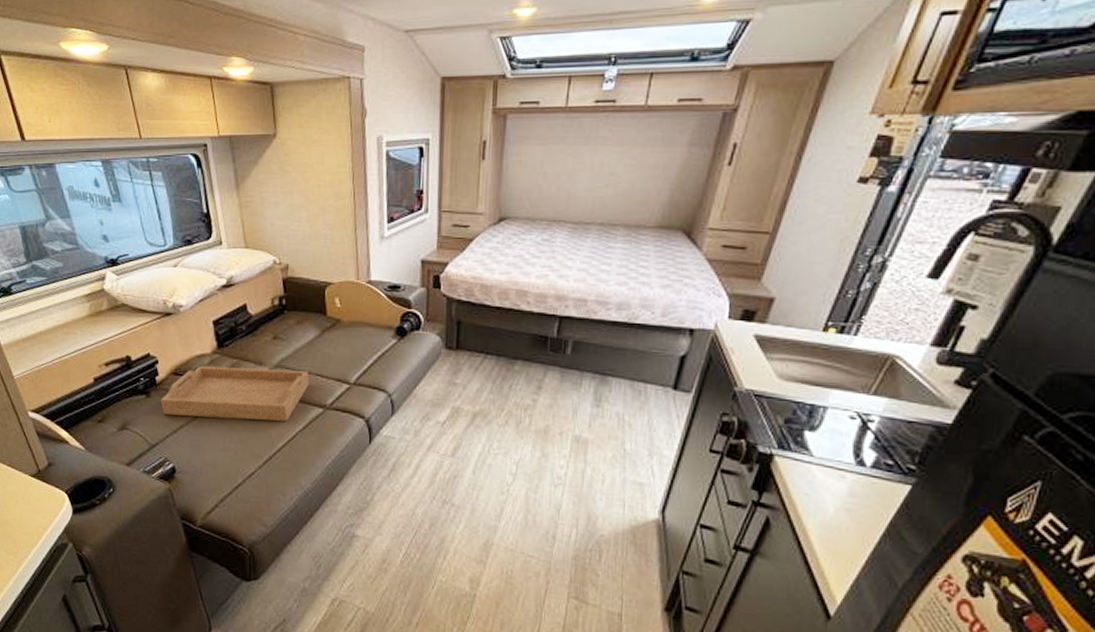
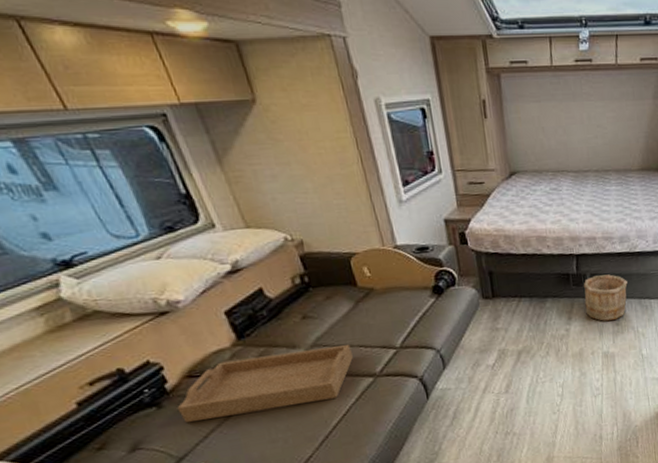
wooden bucket: none [560,344,619,400] -> present [583,274,628,321]

